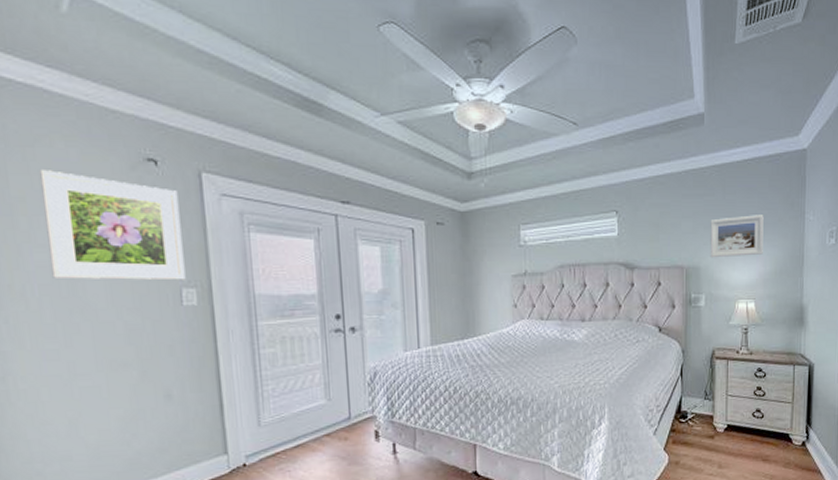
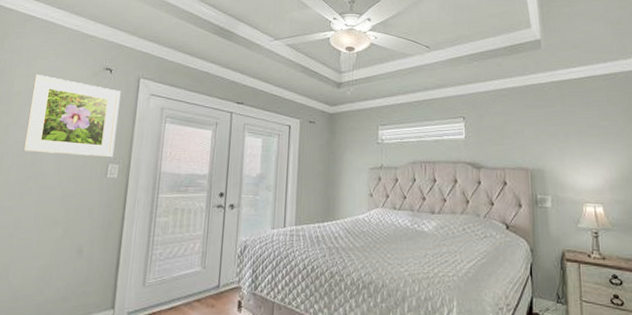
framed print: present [710,215,764,258] -> none [552,125,607,163]

